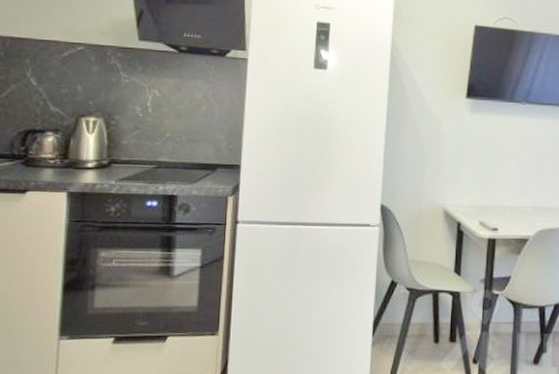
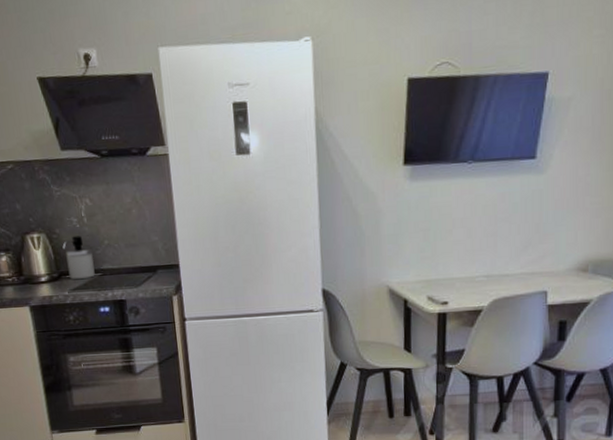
soap dispenser: none [119,125,152,170] -> present [62,236,95,280]

